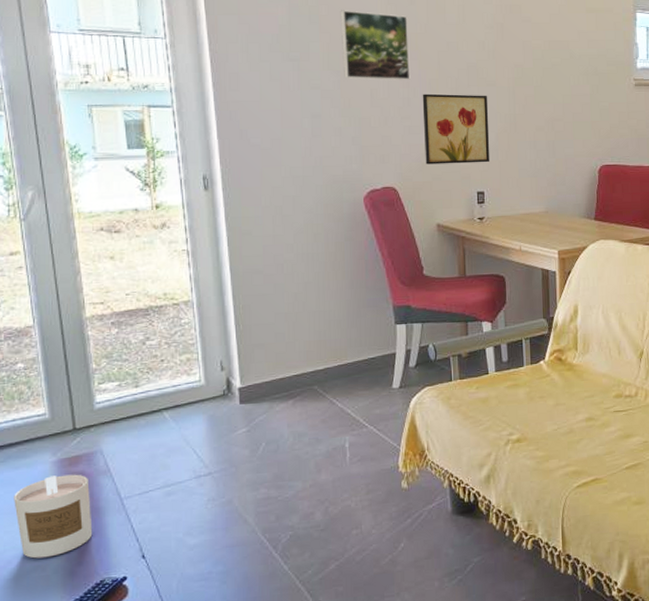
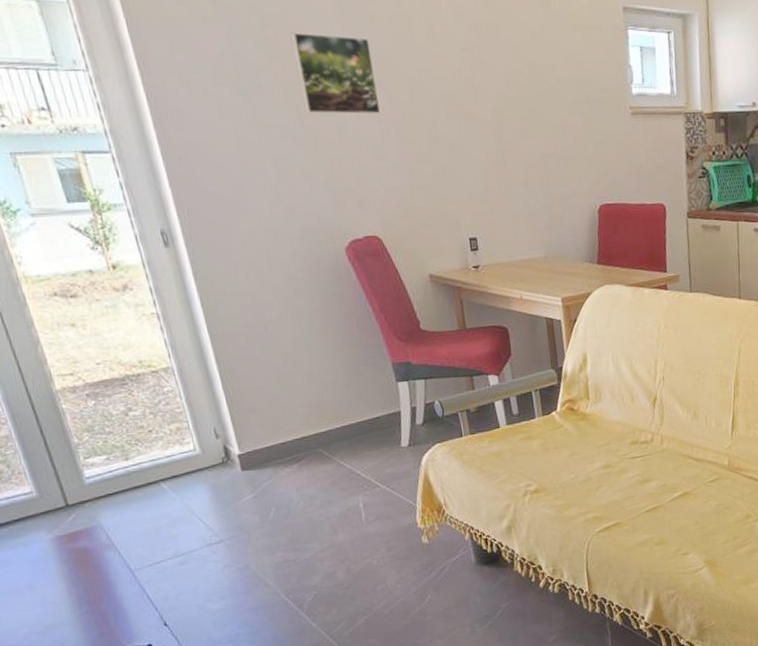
candle: present [14,474,93,559] -> none [15,550,108,634]
wall art: present [422,93,490,165] -> none [396,129,480,210]

